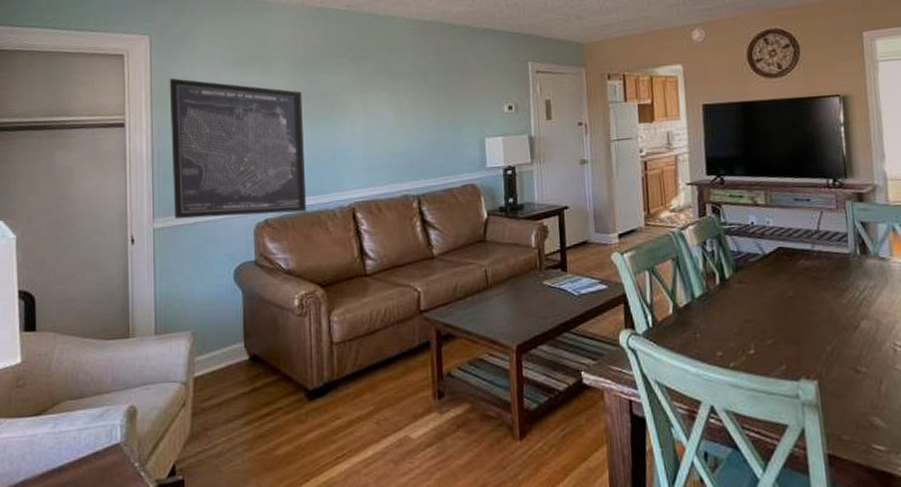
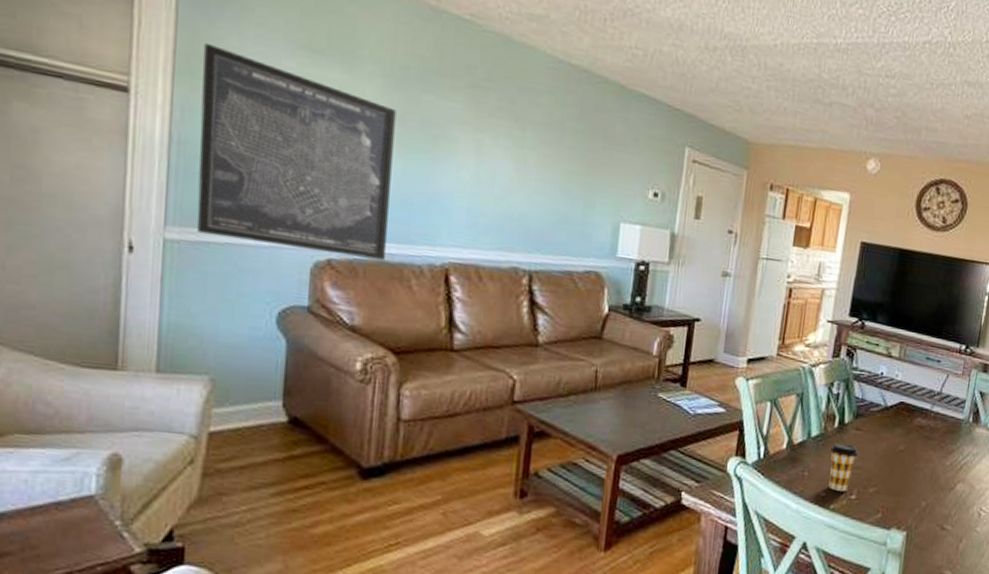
coffee cup: none [717,299,748,349] -> present [829,443,859,492]

